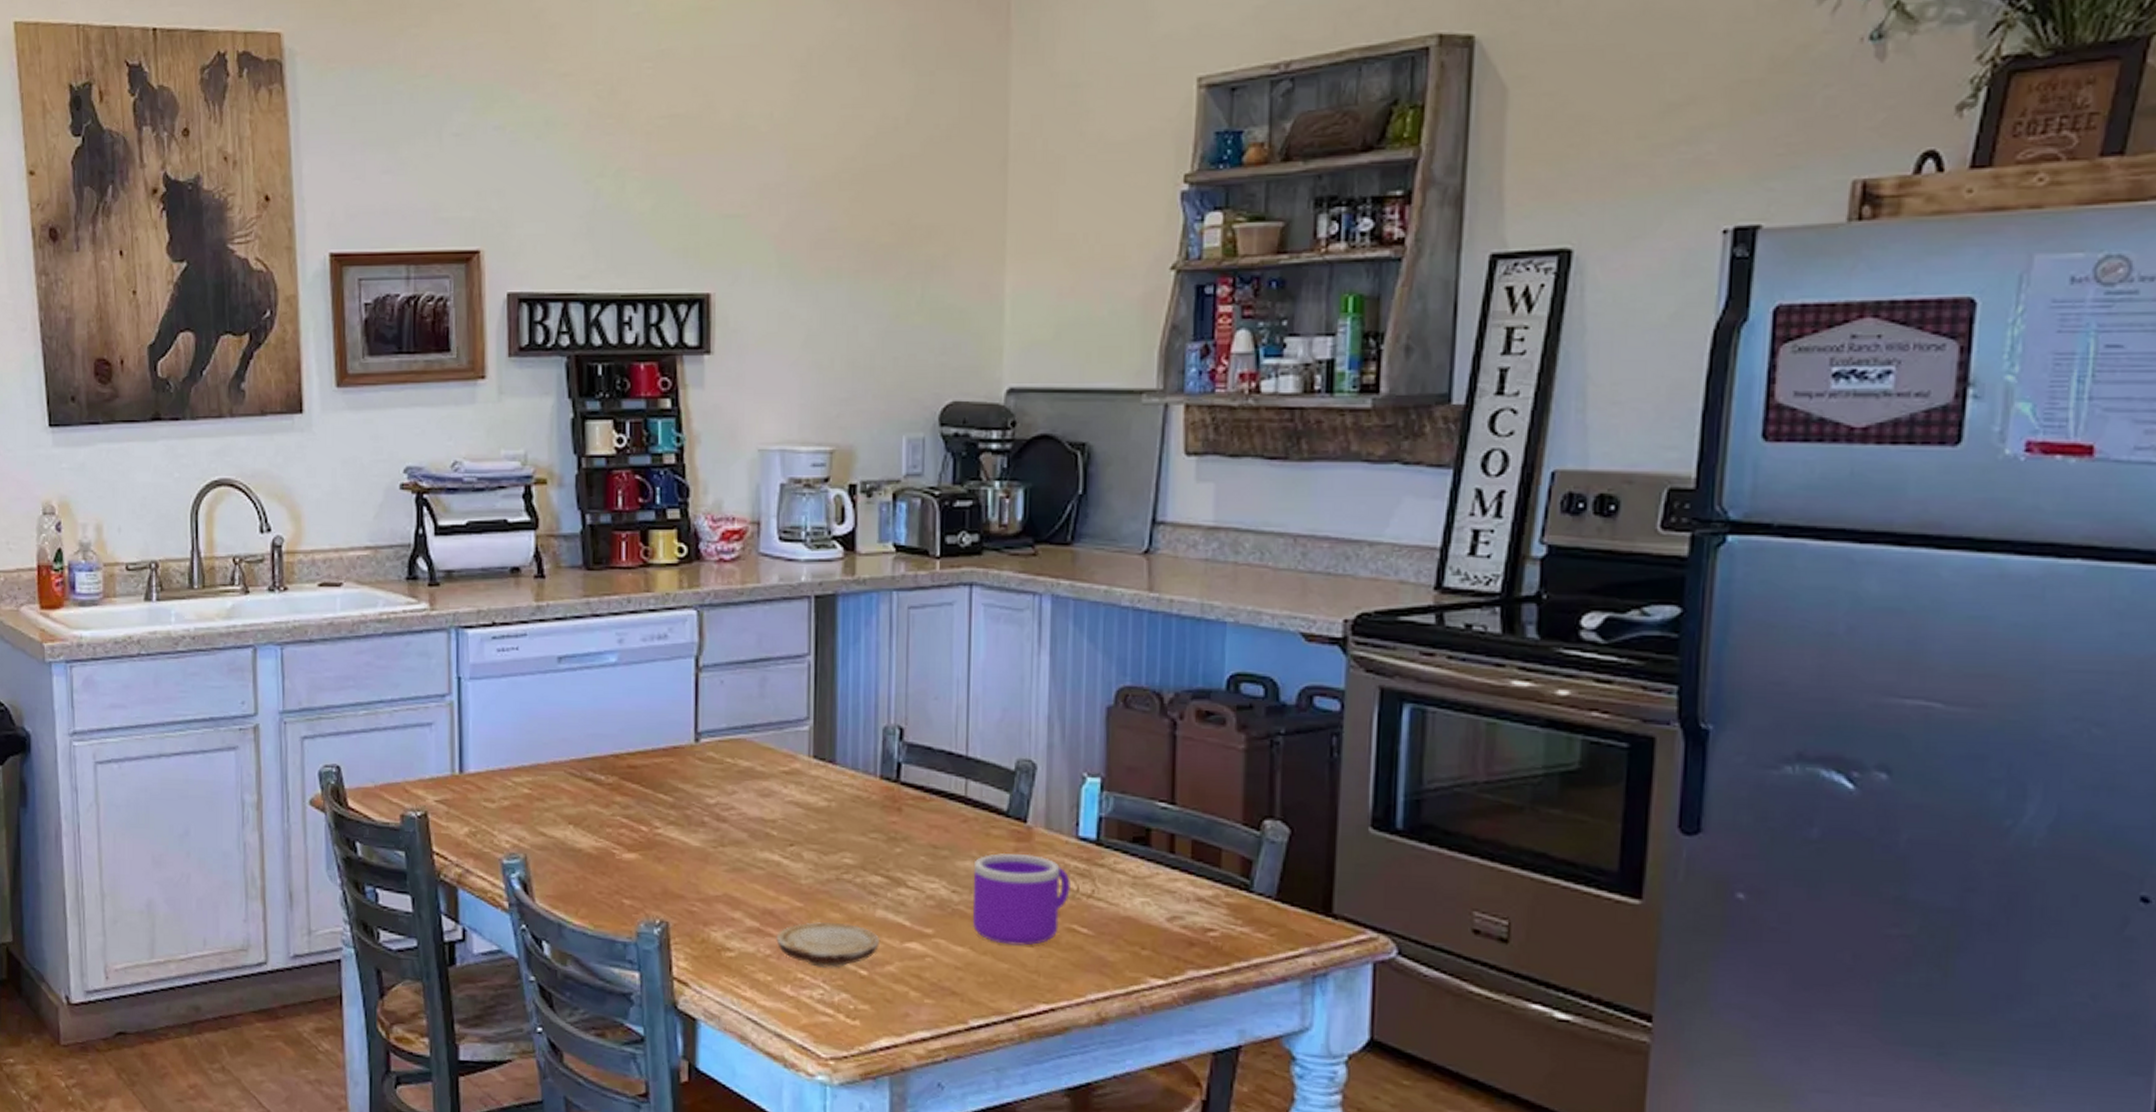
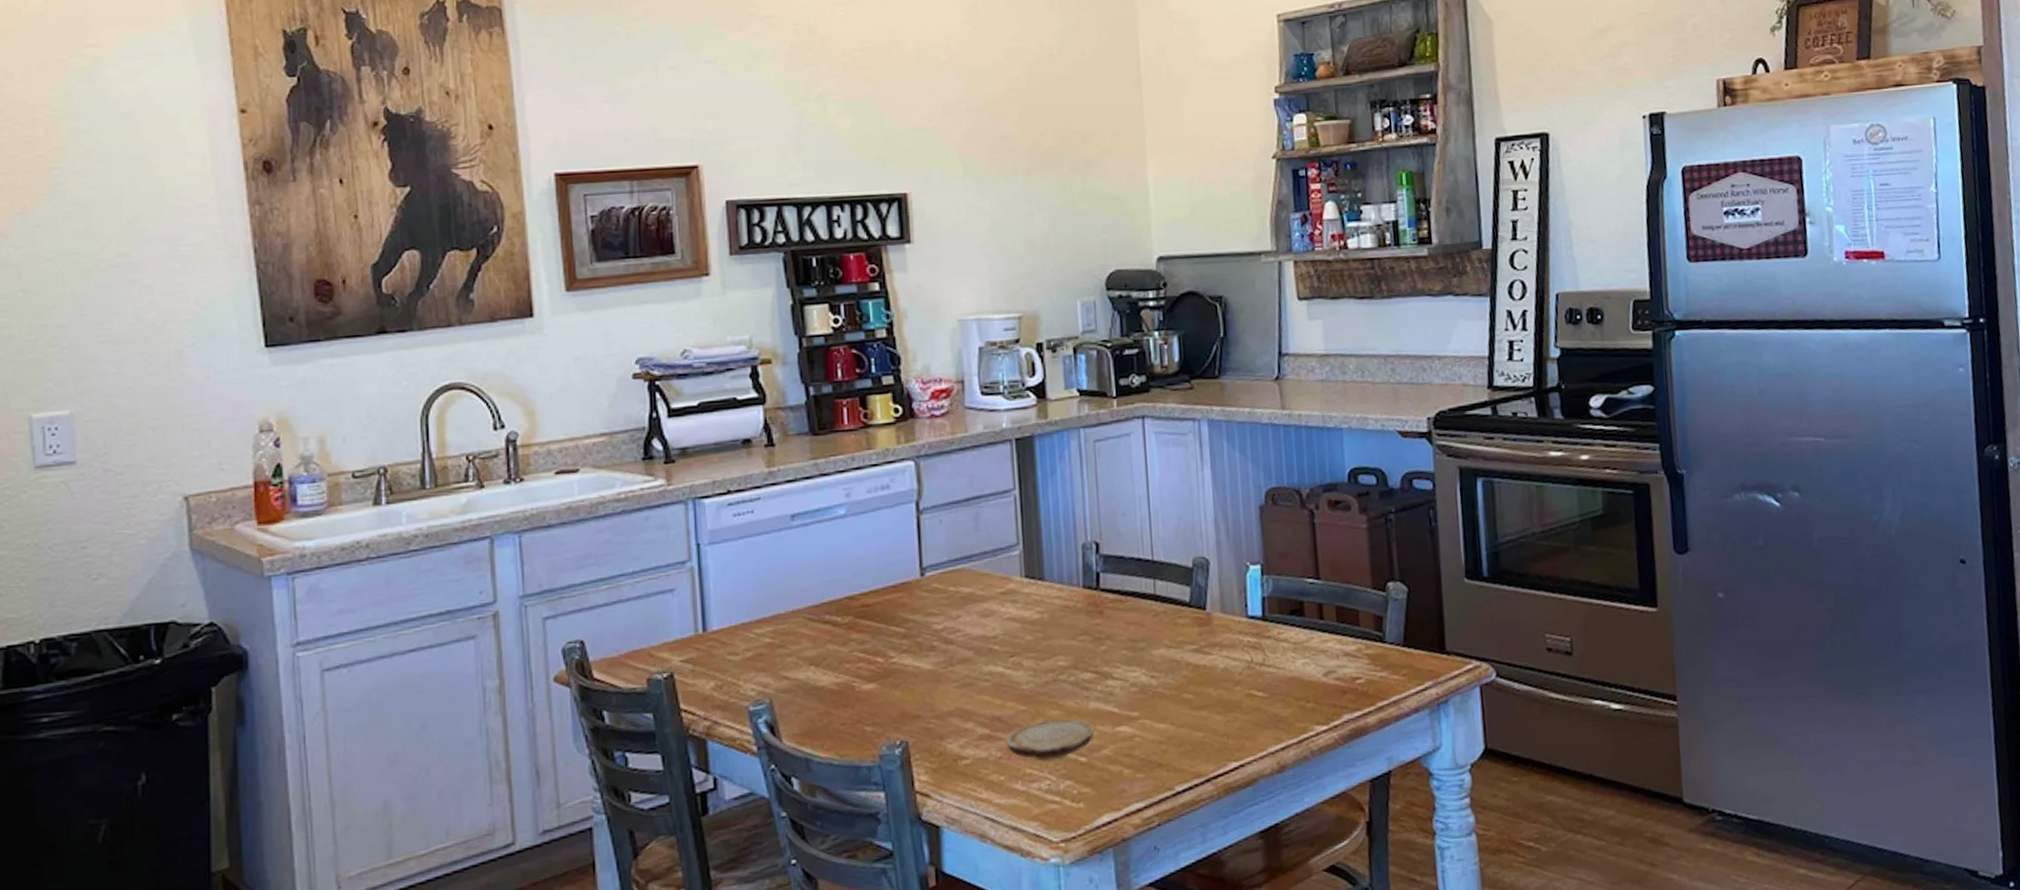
mug: present [973,852,1070,946] -> none [1166,635,1246,716]

